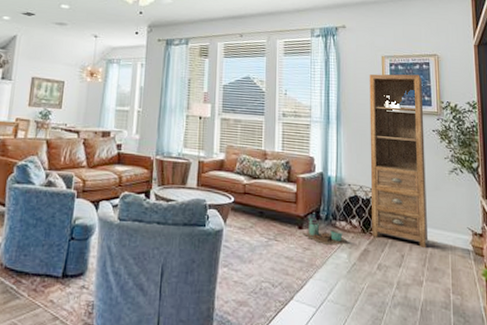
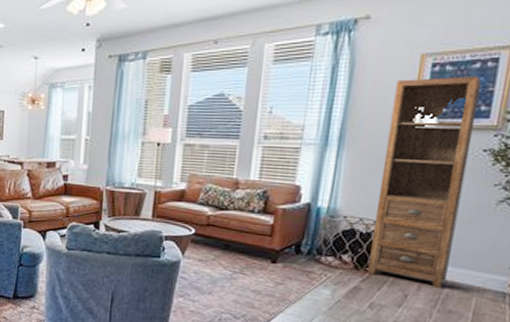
watering can: present [302,217,349,245] -> none [275,251,335,281]

